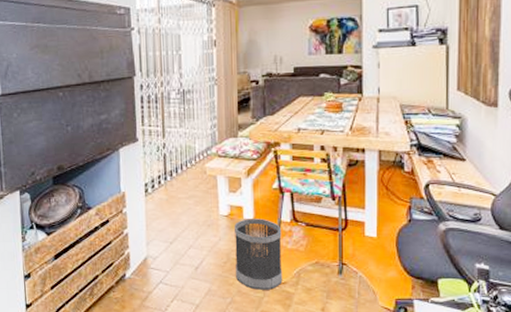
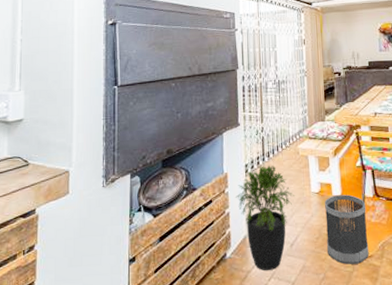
potted plant: none [135,185,201,292] -> present [236,165,295,270]

